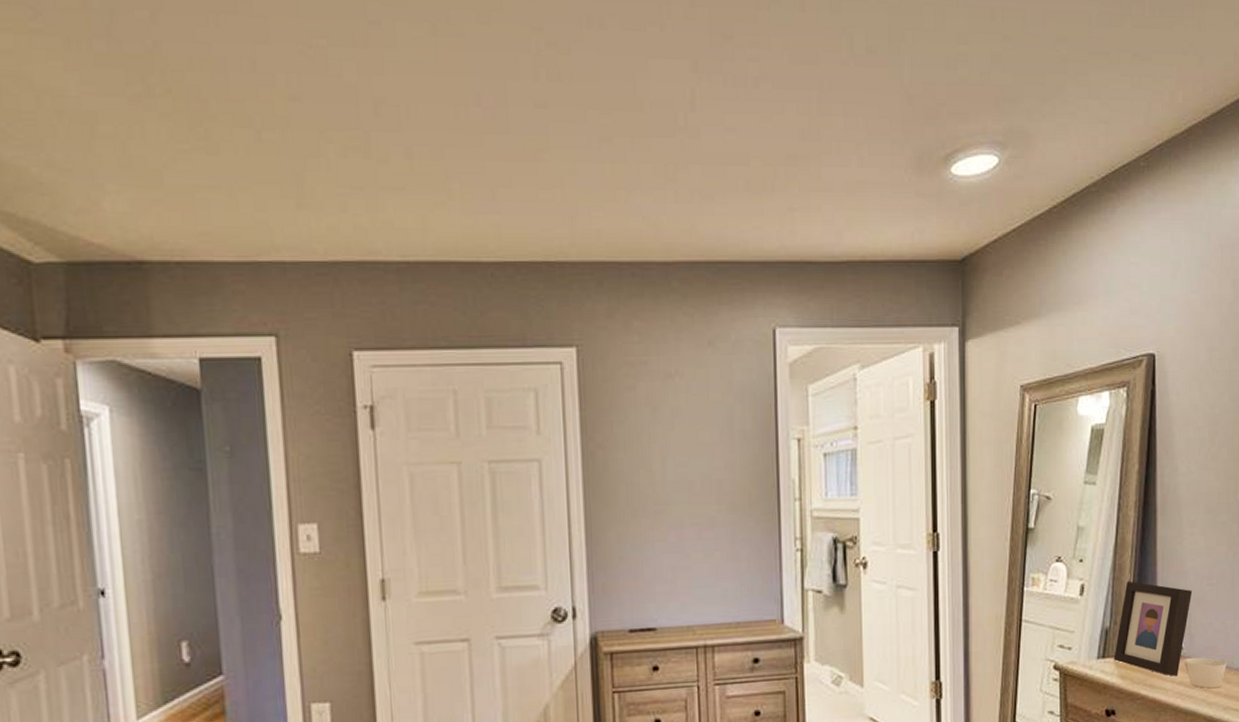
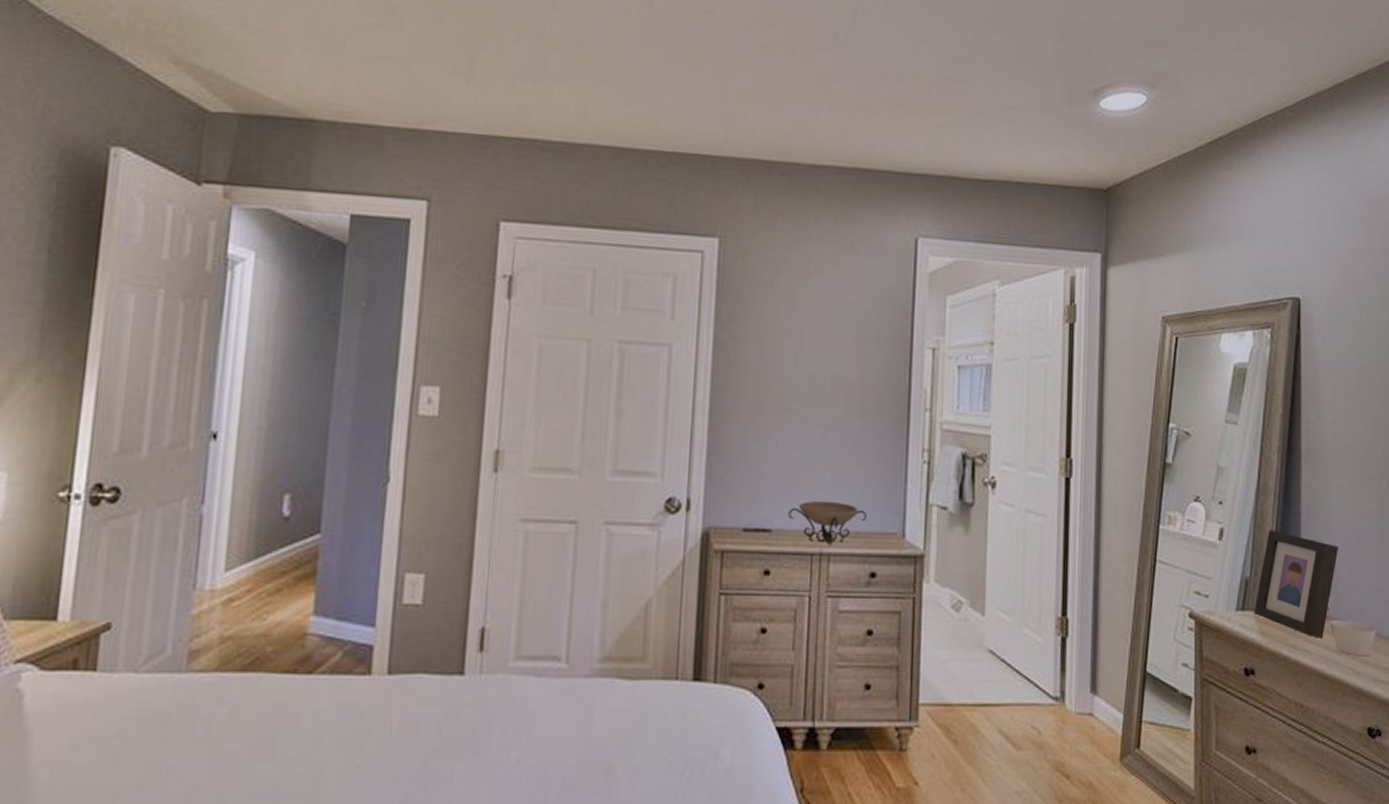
decorative bowl: none [671,596,746,638] -> present [788,501,867,546]

